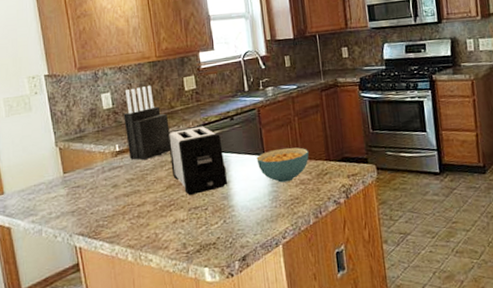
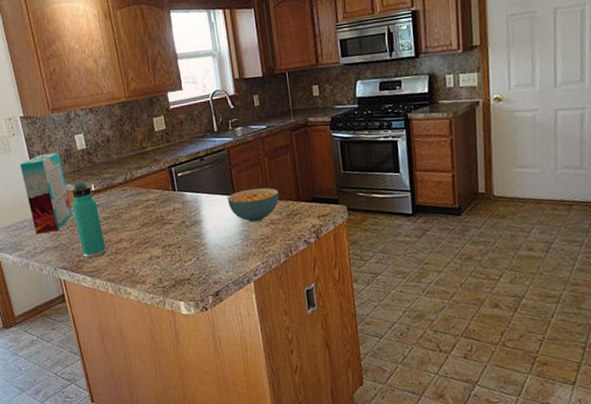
cereal box: none [40,111,93,198] -> present [20,152,72,234]
thermos bottle: none [94,142,129,223] -> present [72,182,107,258]
knife block: present [123,85,171,160] -> none [97,126,144,200]
toaster: present [167,125,228,195] -> none [140,165,200,233]

